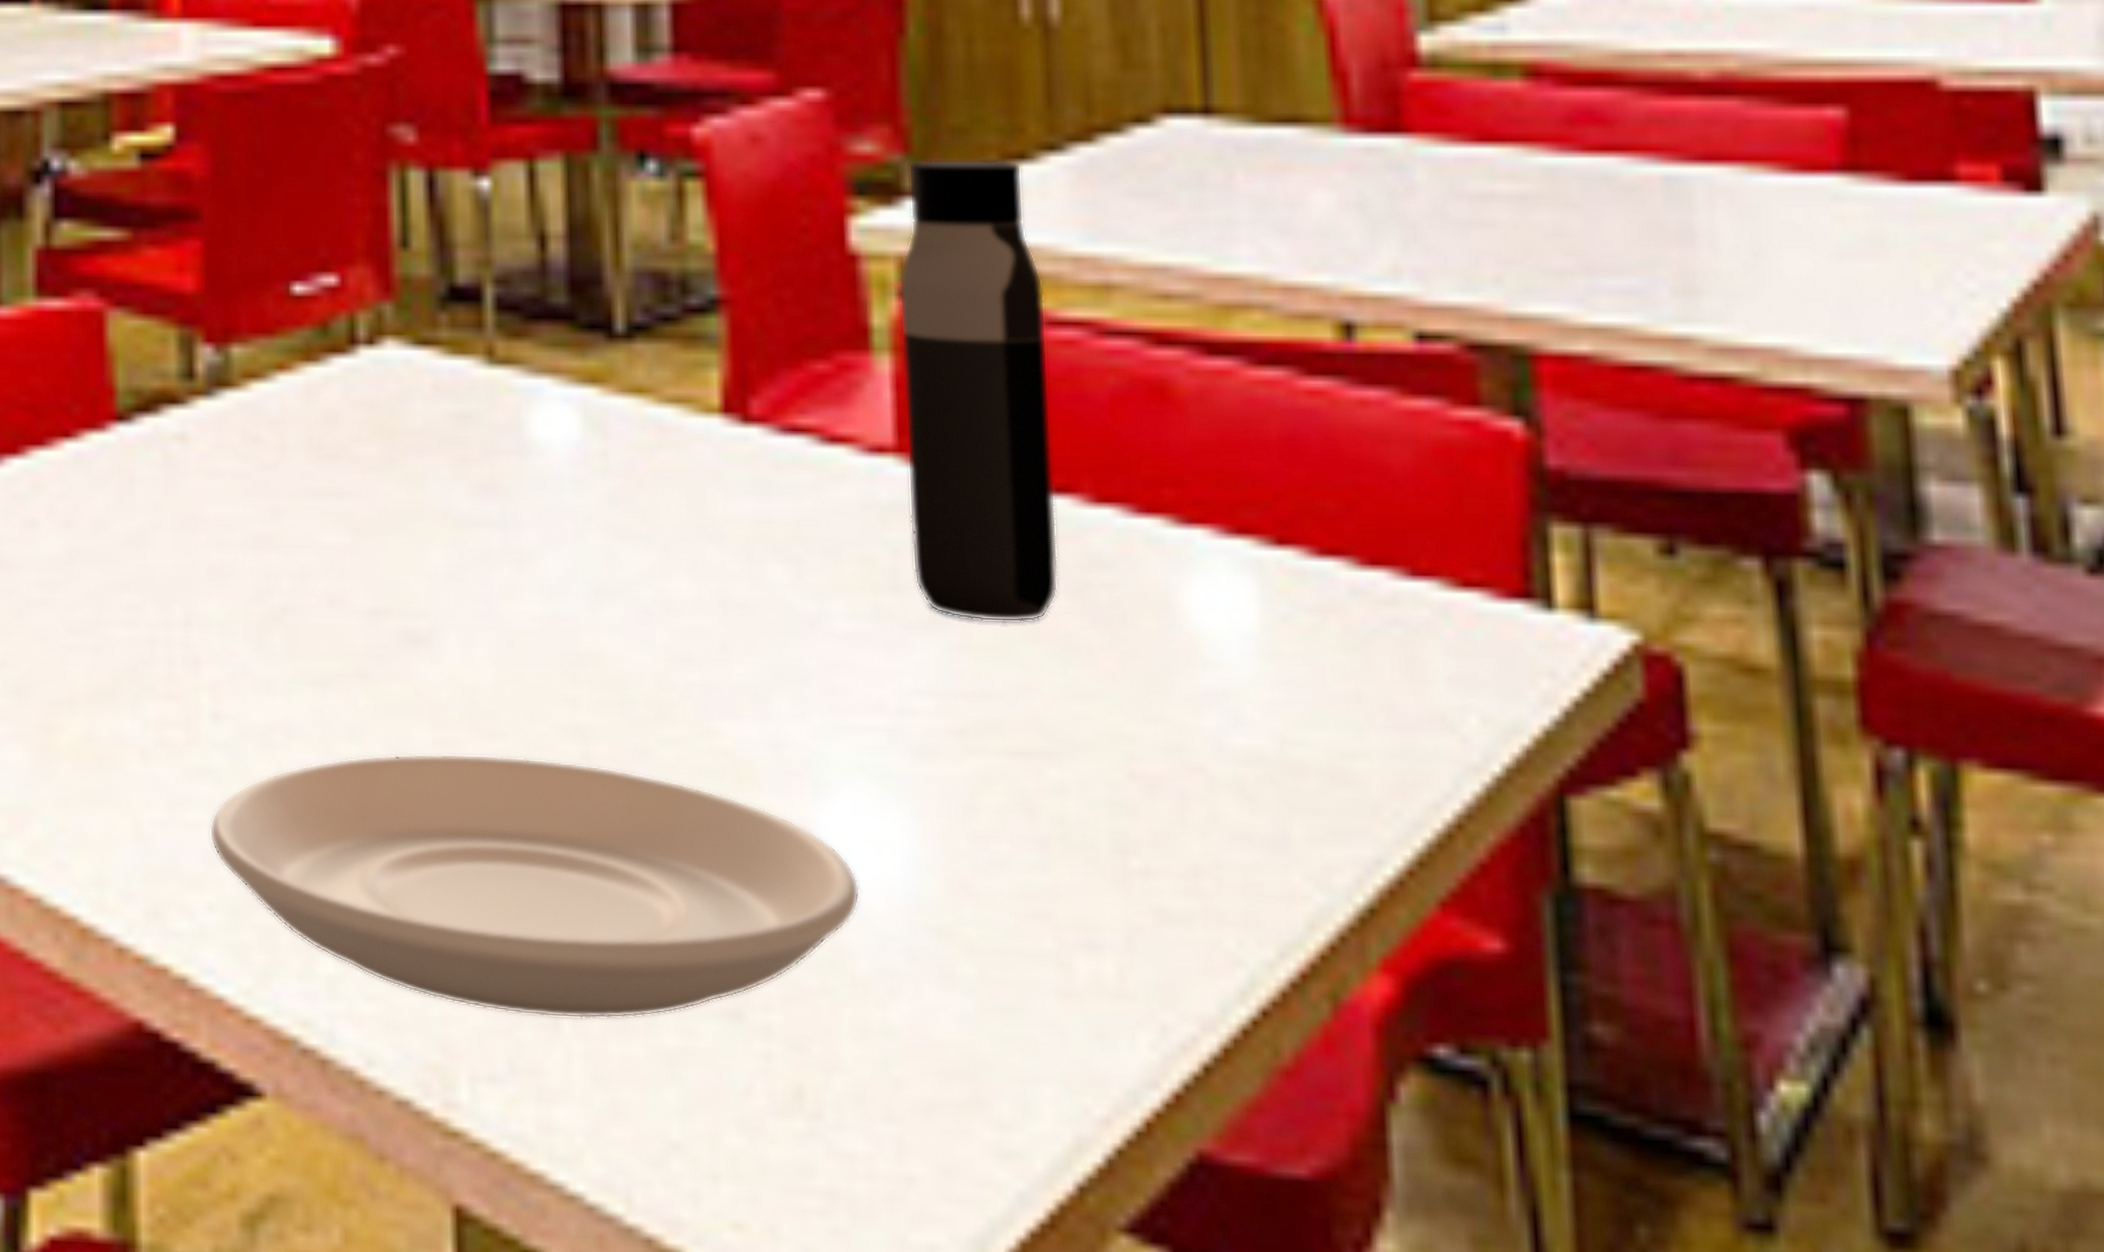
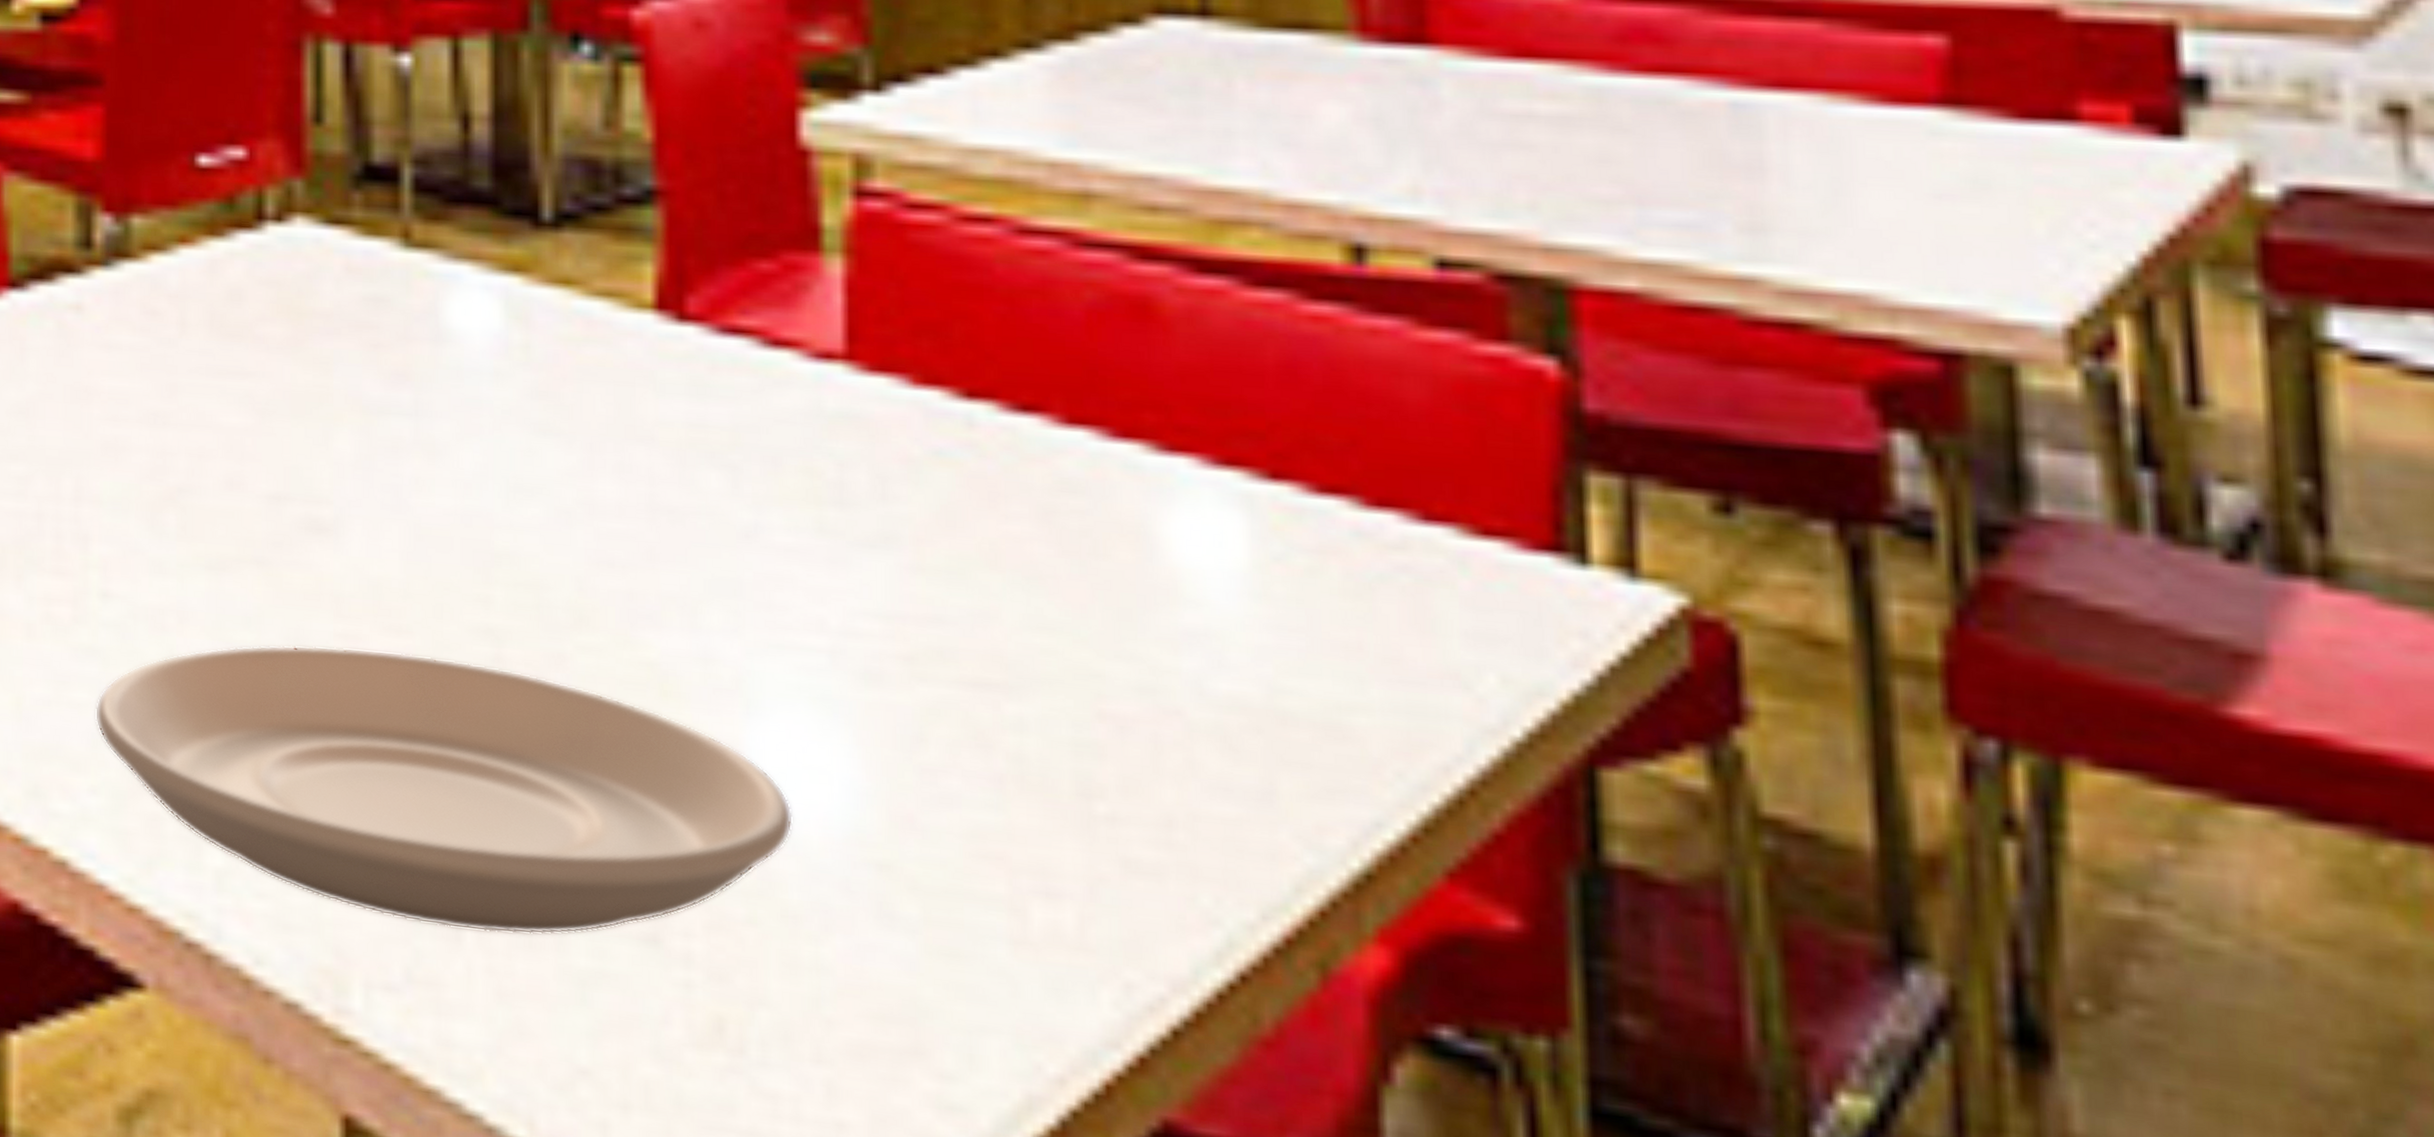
water bottle: present [898,159,1059,623] -> none [853,53,1024,547]

